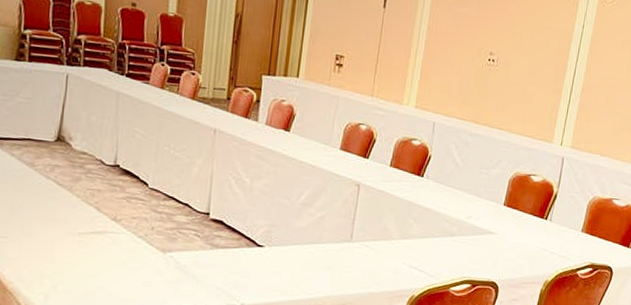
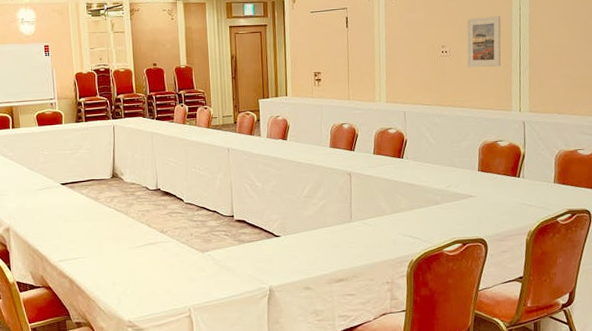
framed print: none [513,26,561,90] -> present [466,15,501,68]

